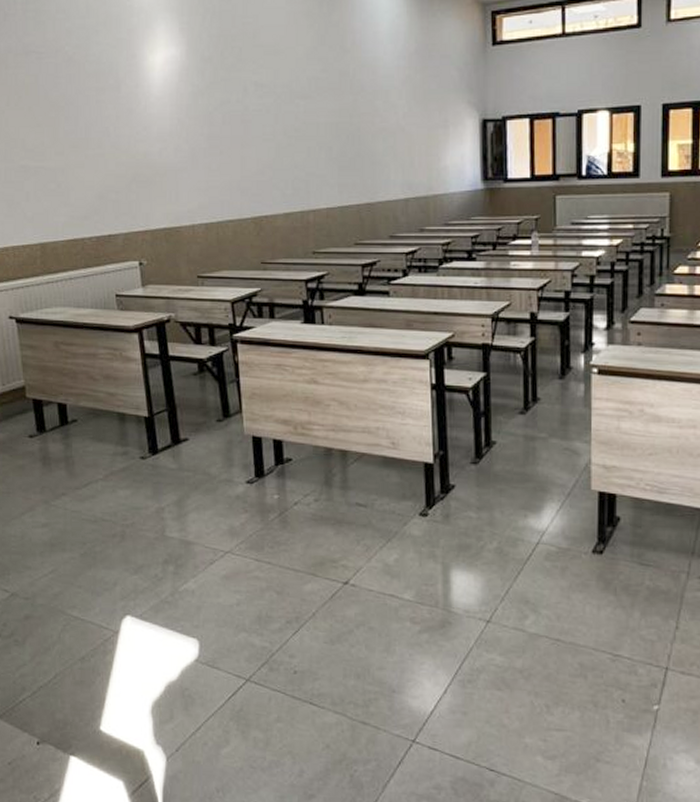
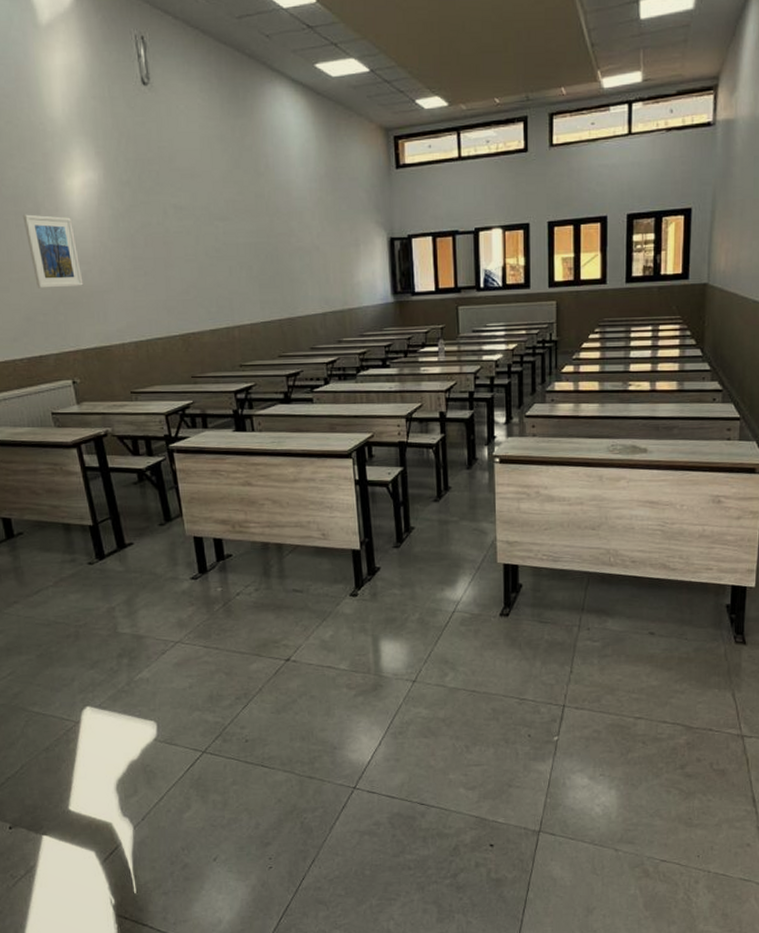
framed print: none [103,90,158,166] -> present [22,214,84,288]

